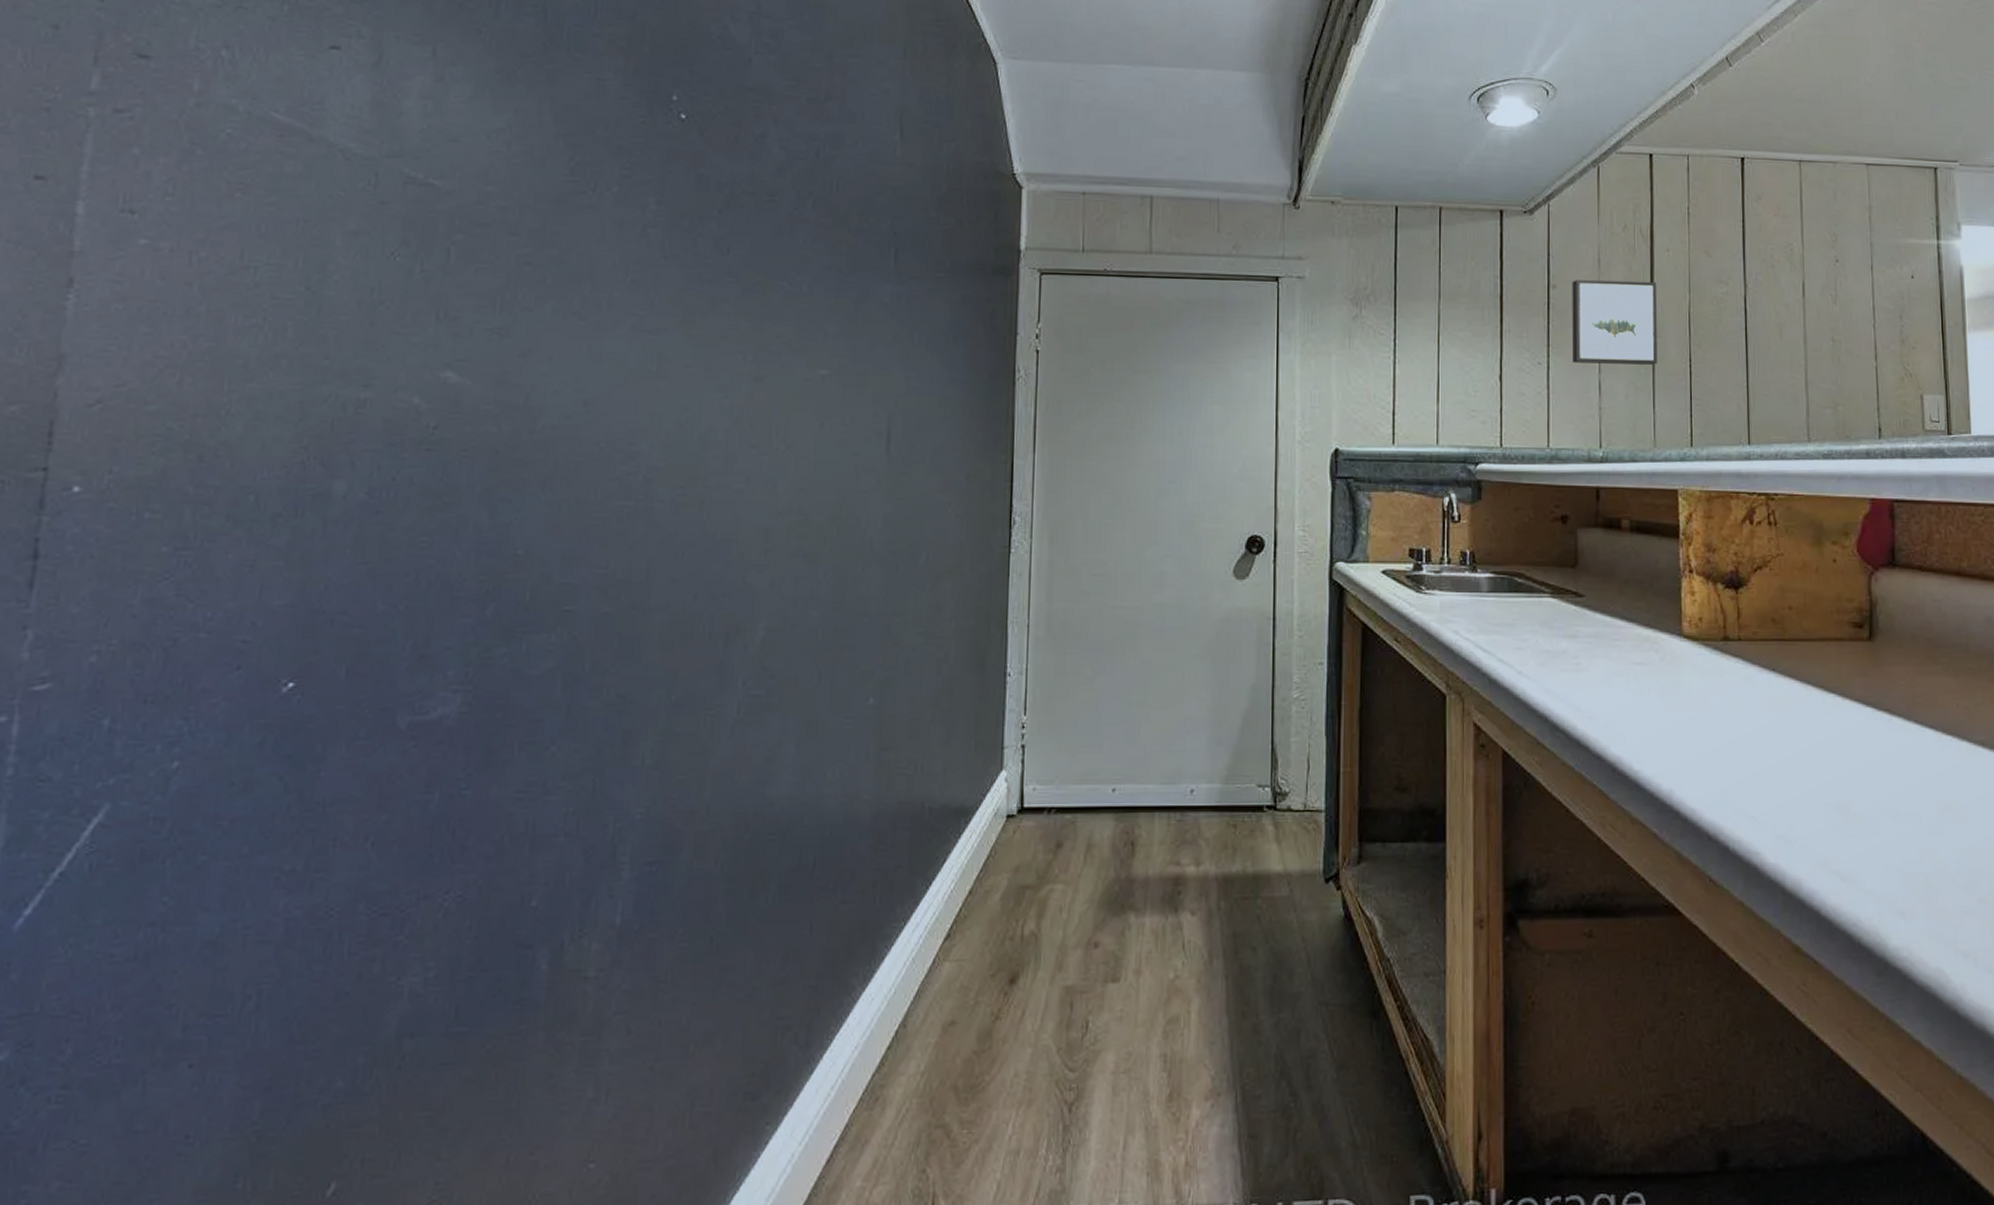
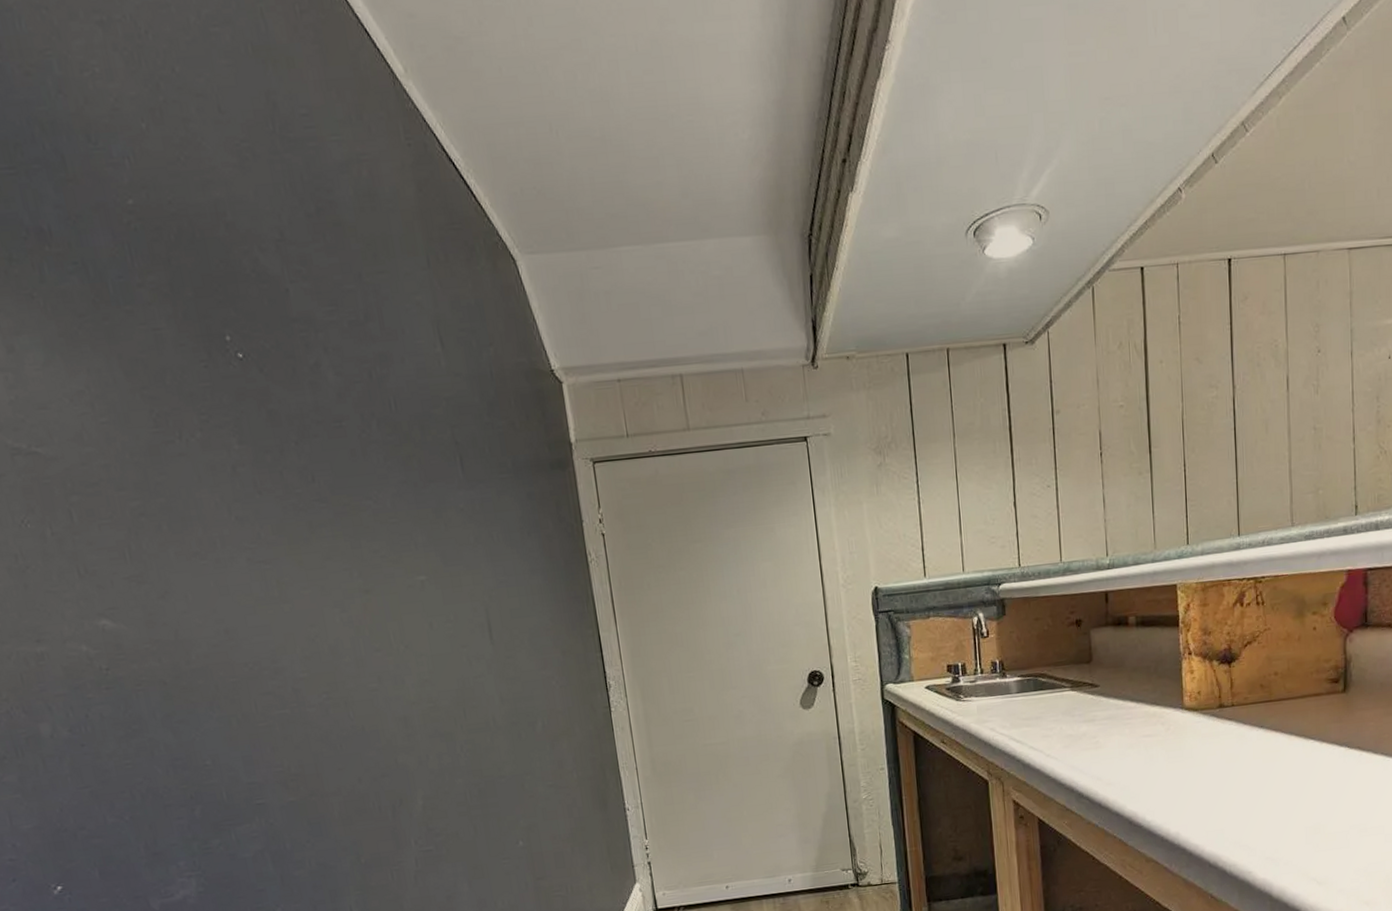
wall art: present [1572,280,1658,365] -> none [1074,394,1155,482]

